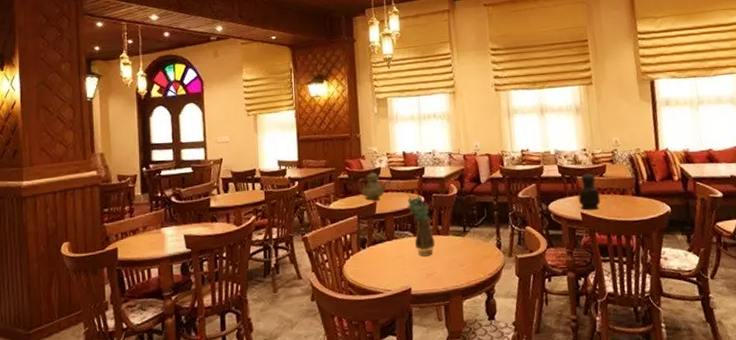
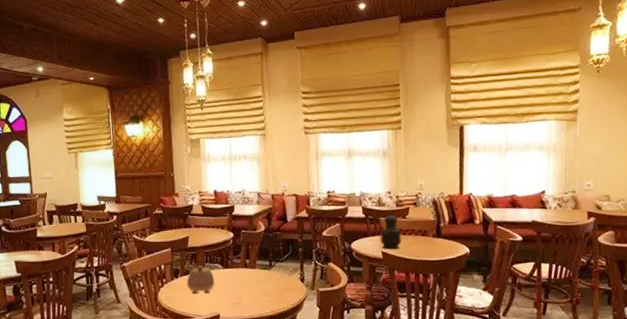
teapot: present [357,168,391,201] -> none [171,205,202,235]
sugar bowl: none [375,234,406,266] -> present [187,266,215,294]
vase: present [407,194,436,257] -> none [217,230,243,287]

